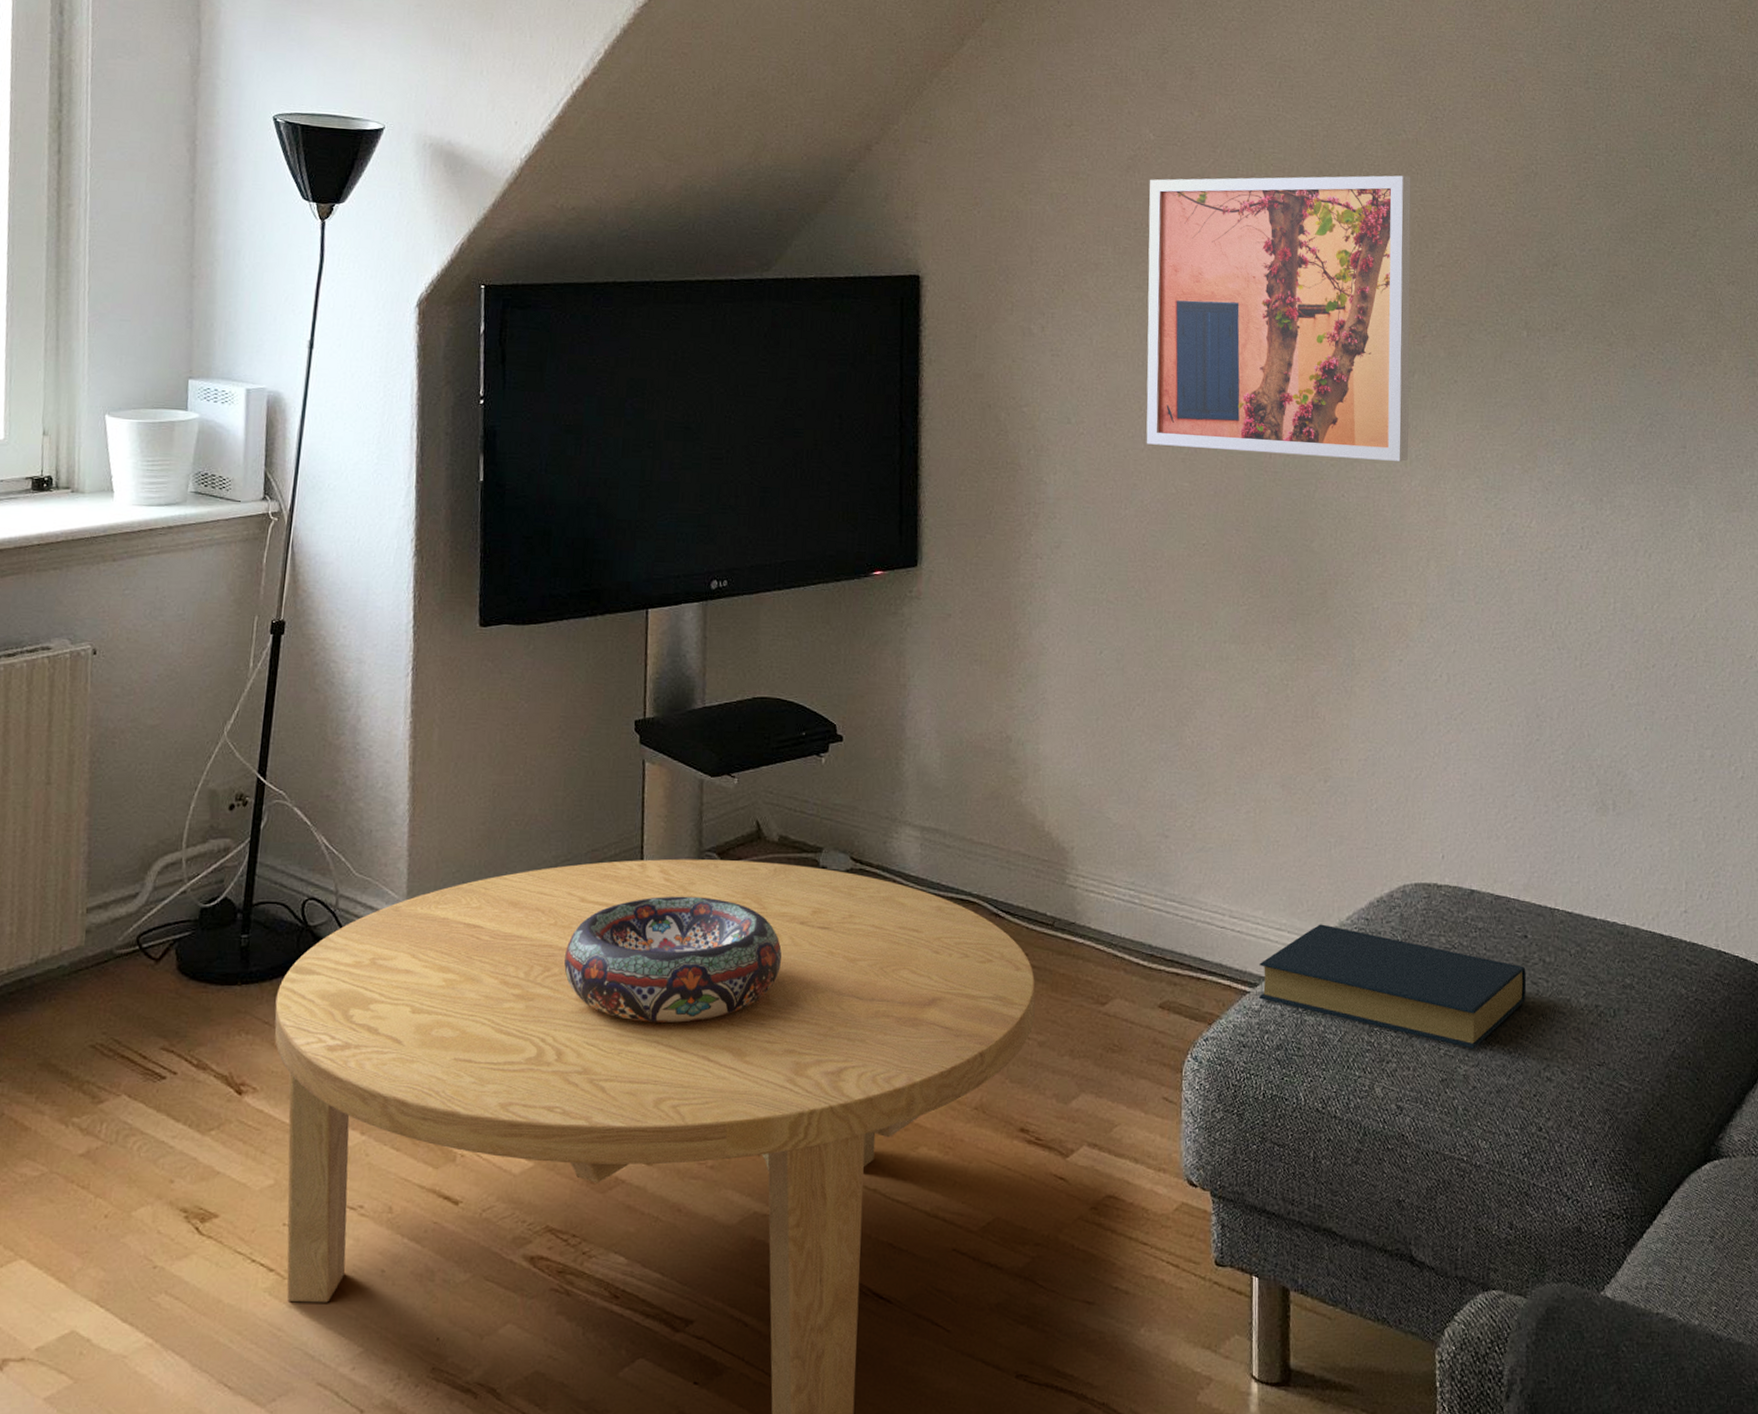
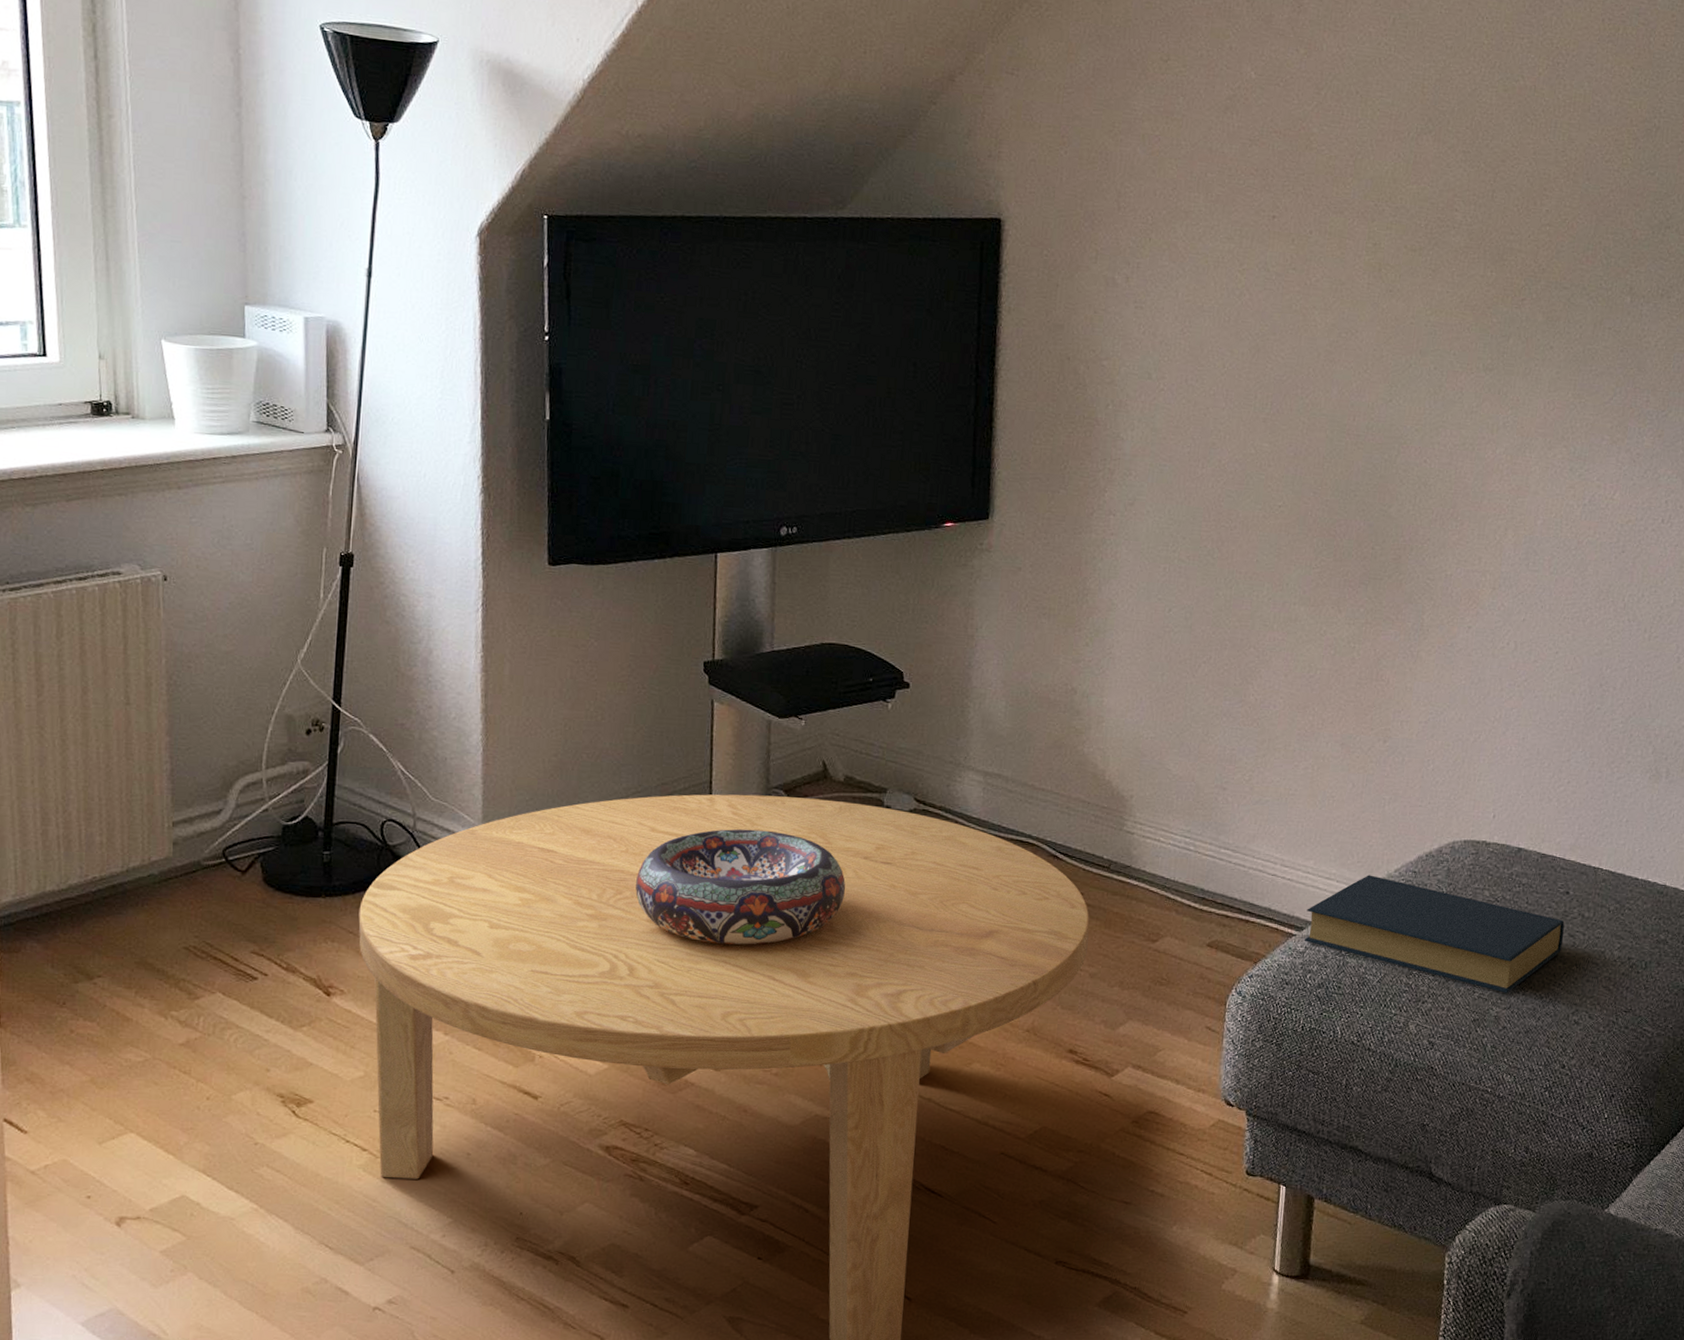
wall art: present [1146,175,1411,461] -> none [1227,122,1525,428]

